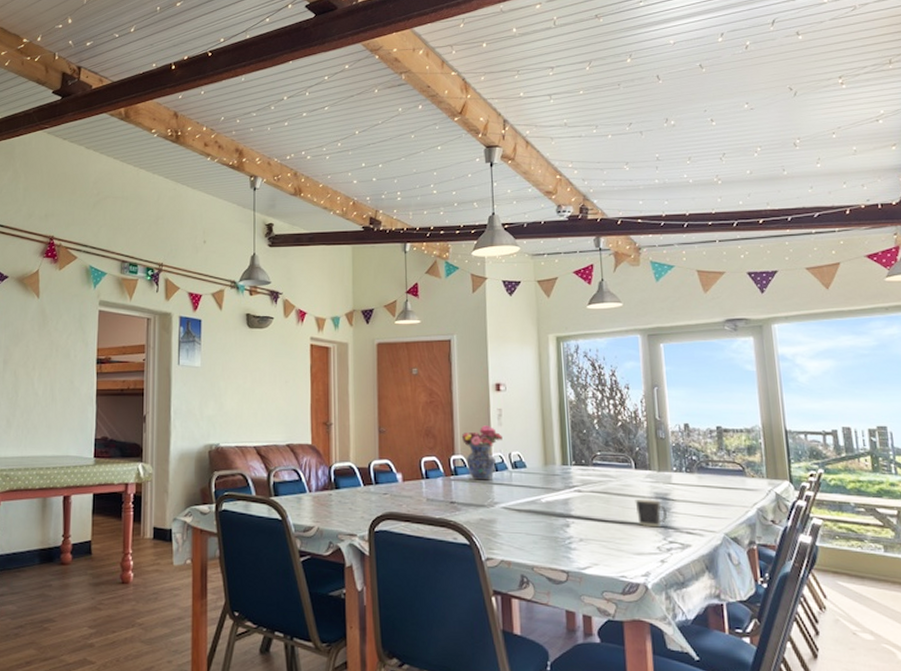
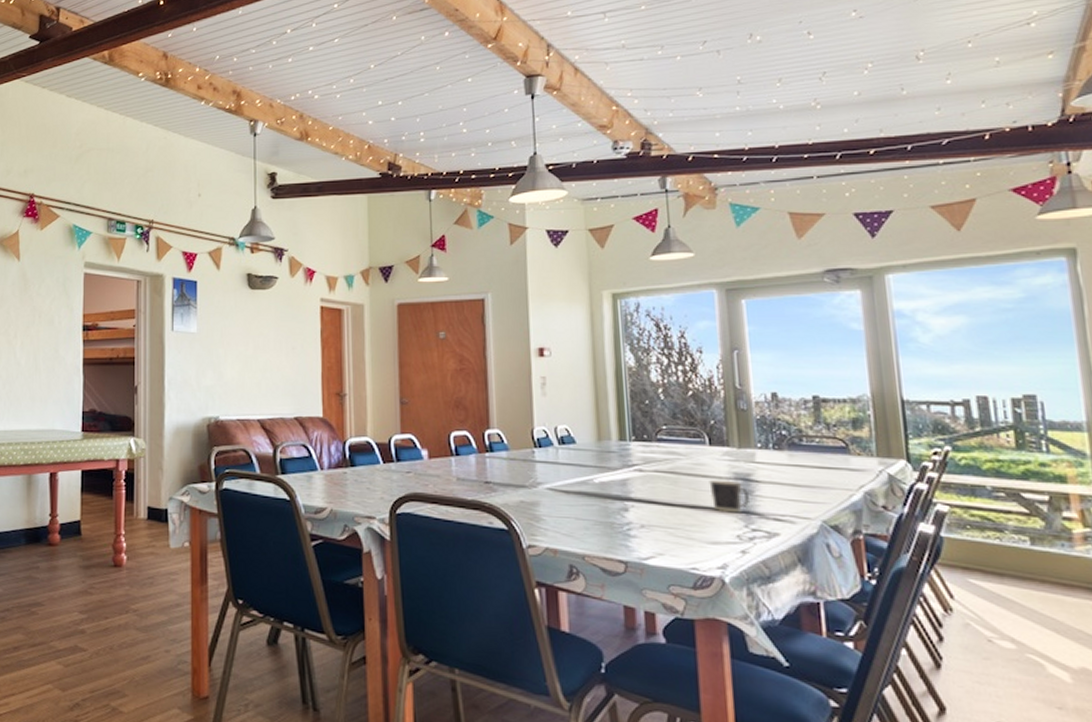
flower arrangement: present [461,425,502,480] -> none [497,395,547,458]

